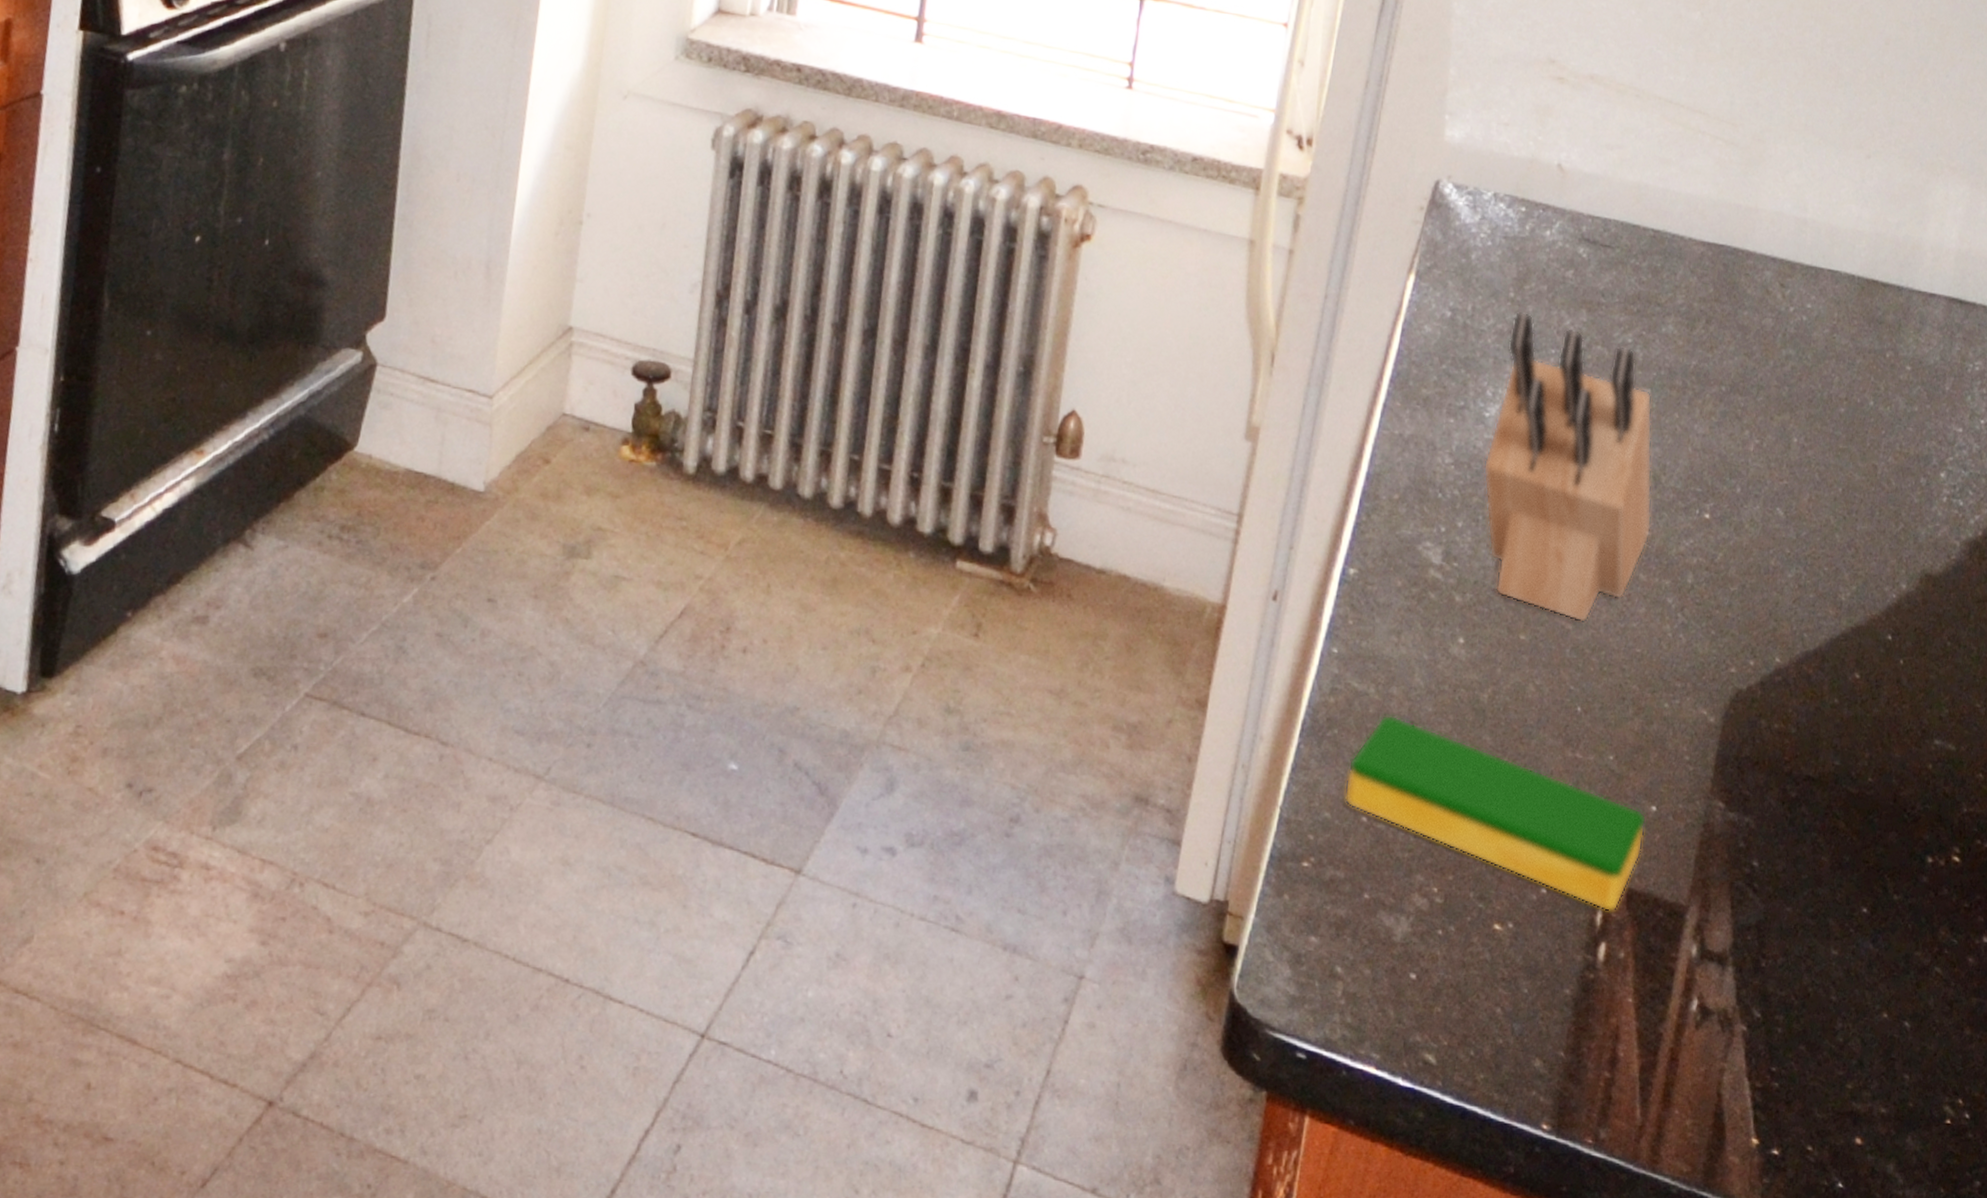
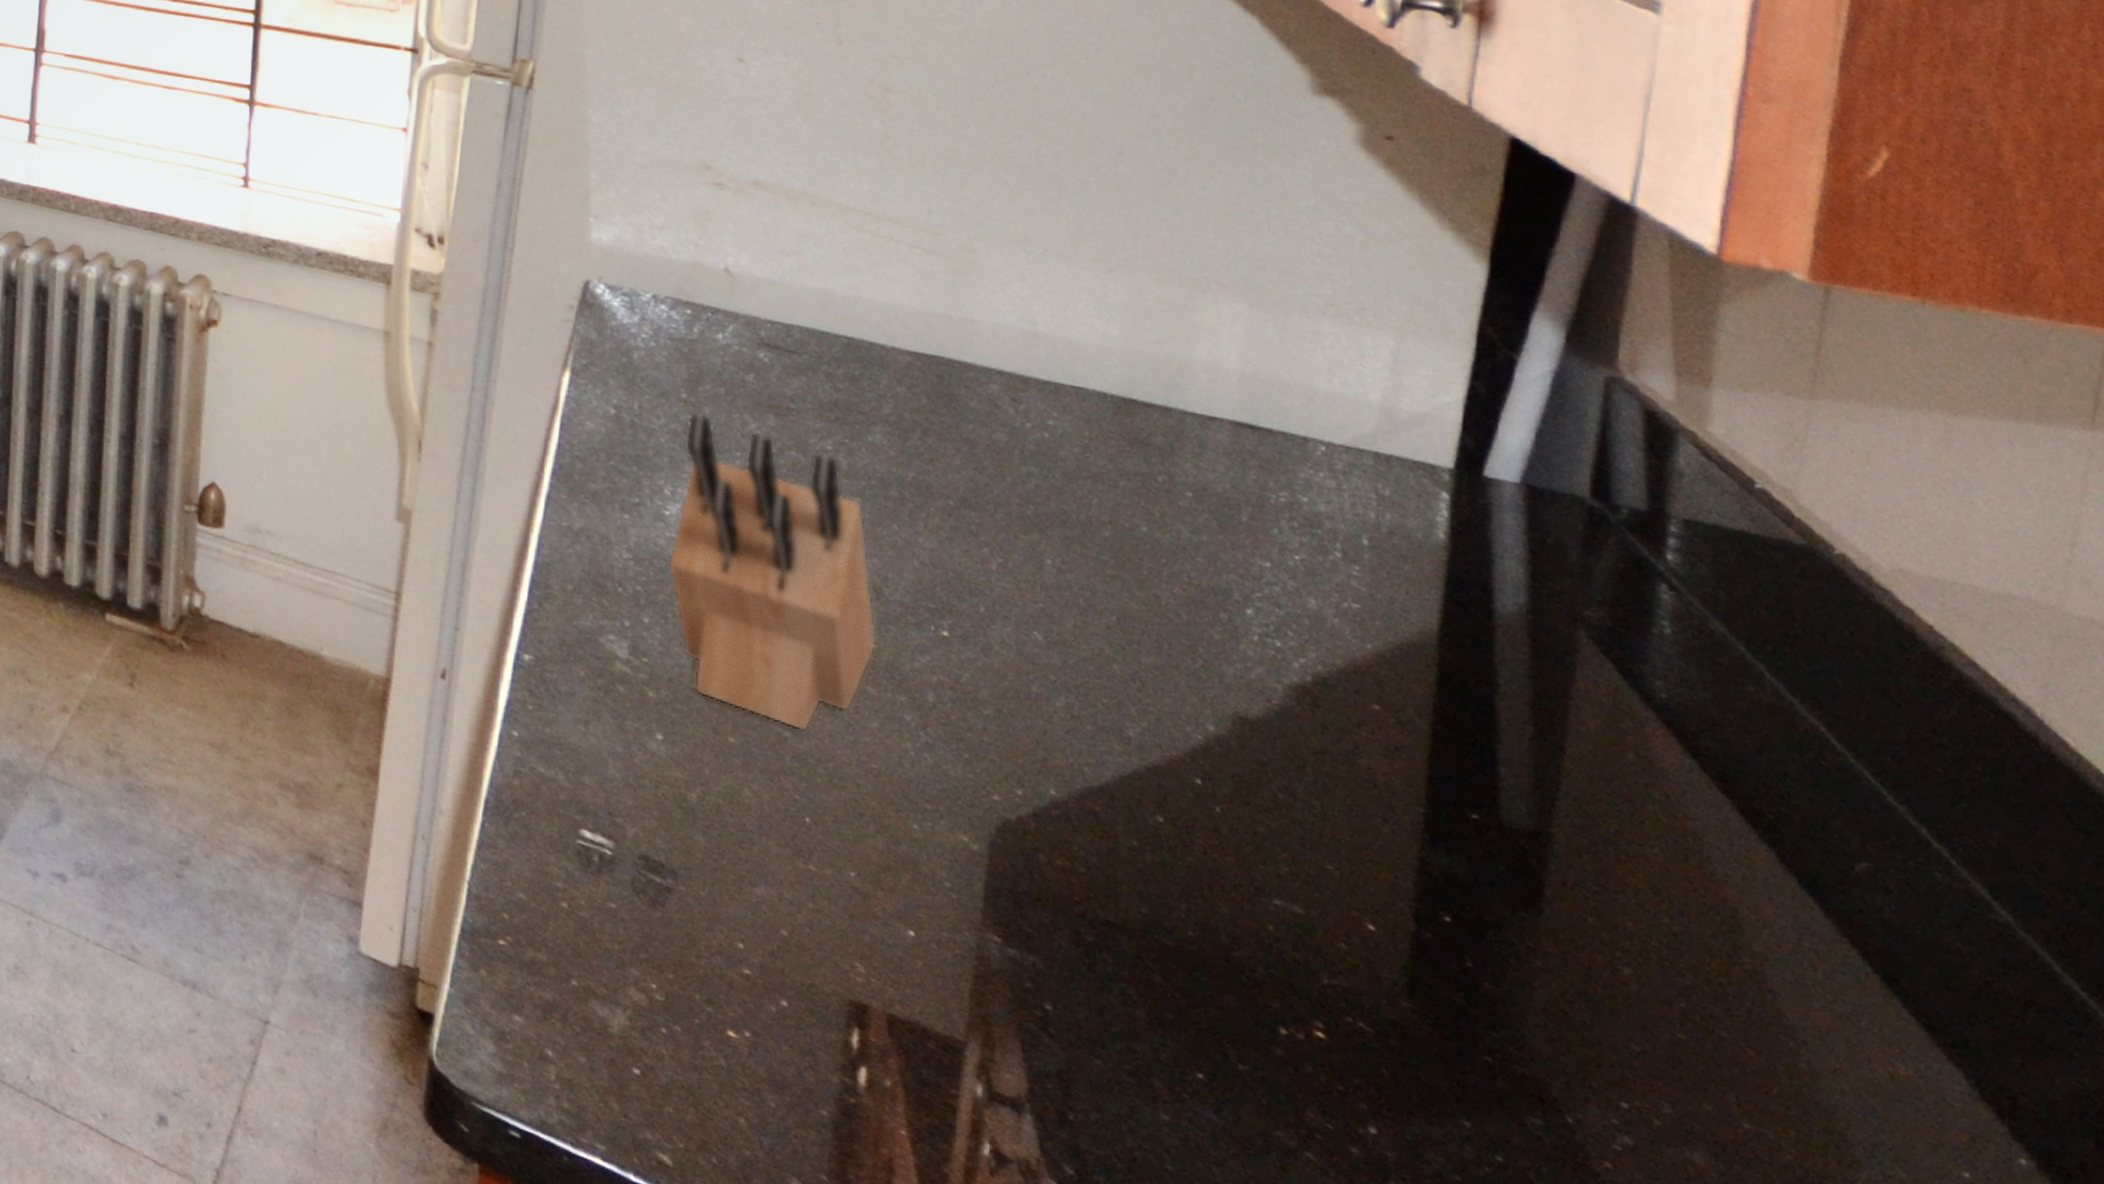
dish sponge: present [1344,714,1647,912] -> none [539,802,904,1036]

